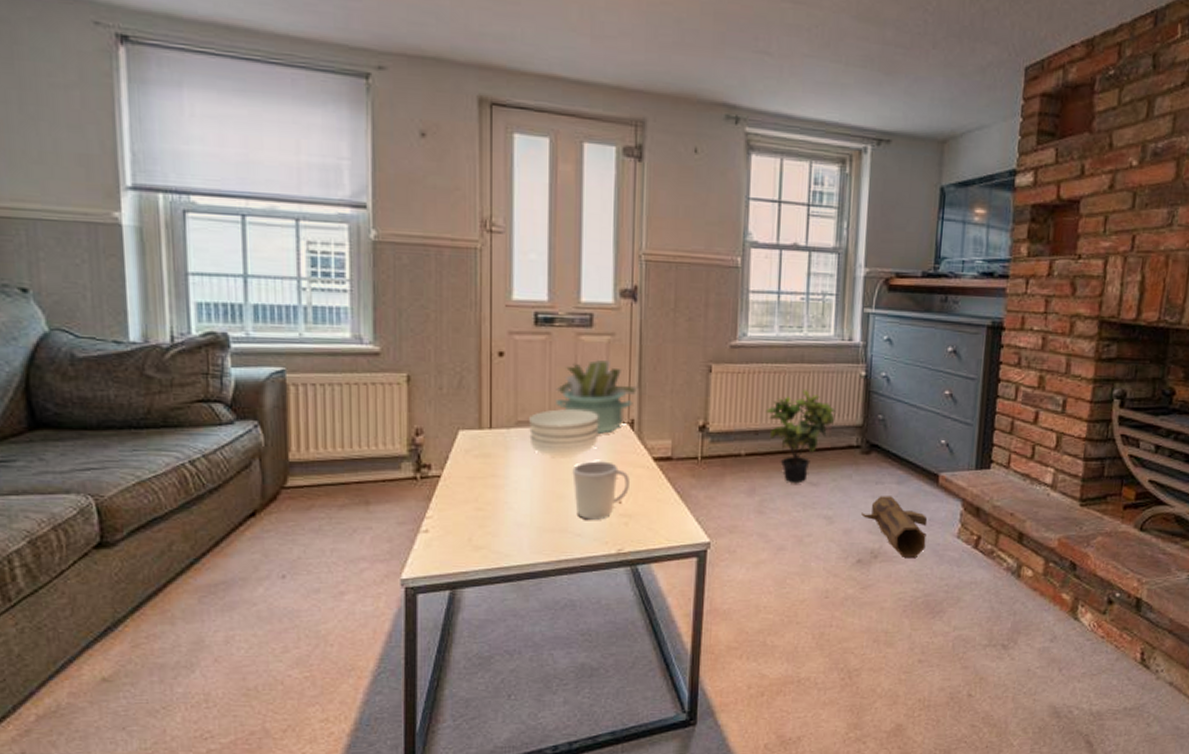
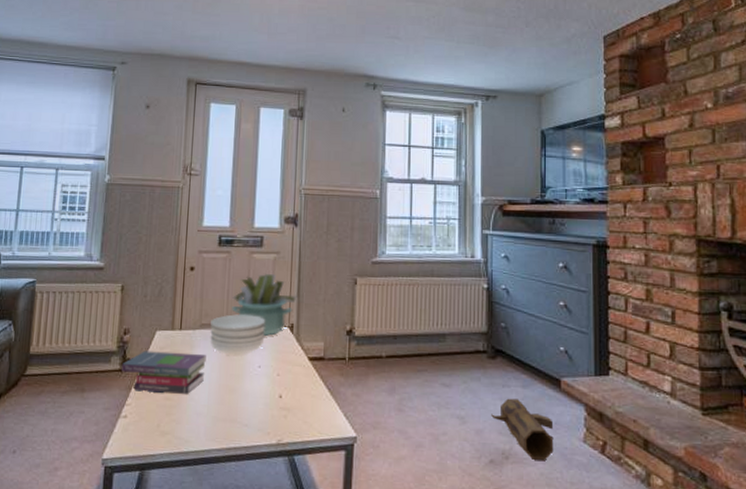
books: none [415,454,526,505] -> present [121,351,206,395]
mug: present [572,461,629,520] -> none [242,359,289,412]
potted plant: present [766,390,836,484] -> none [403,300,463,384]

